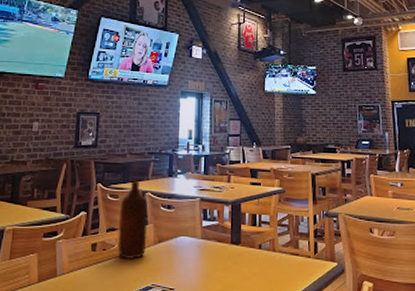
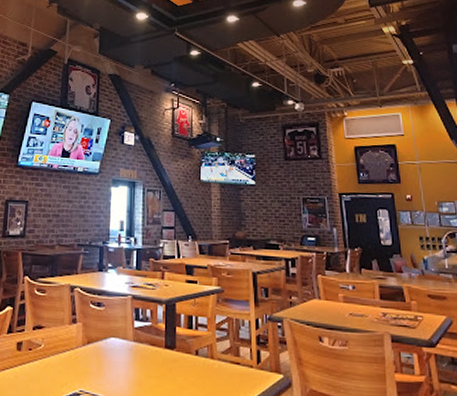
bottle: present [117,180,149,260] -> none [43,274,77,362]

